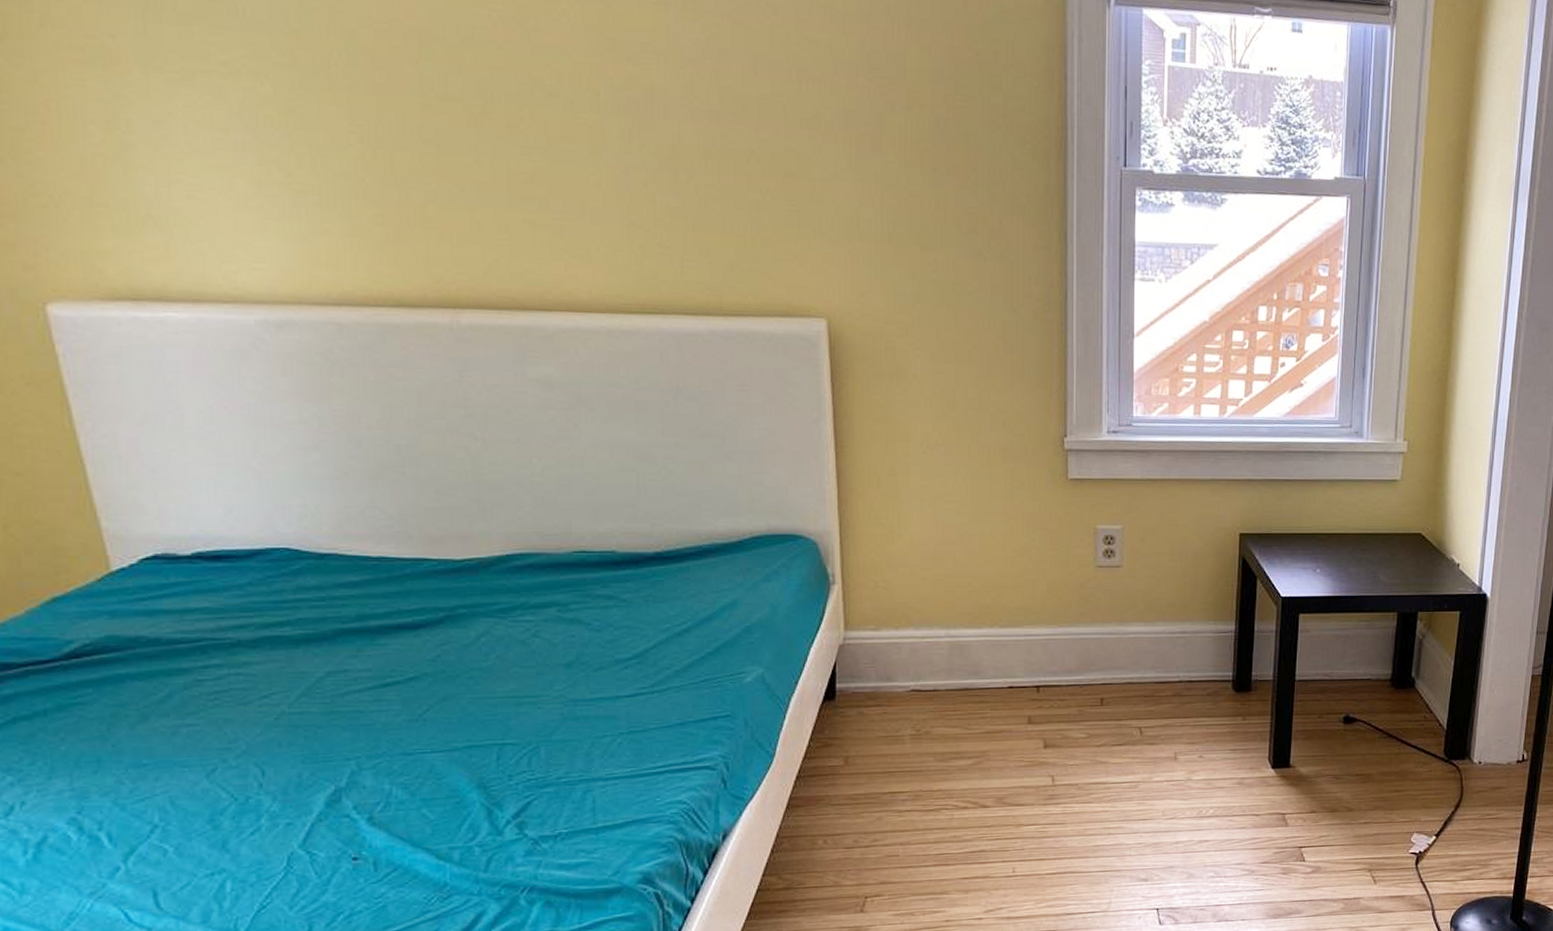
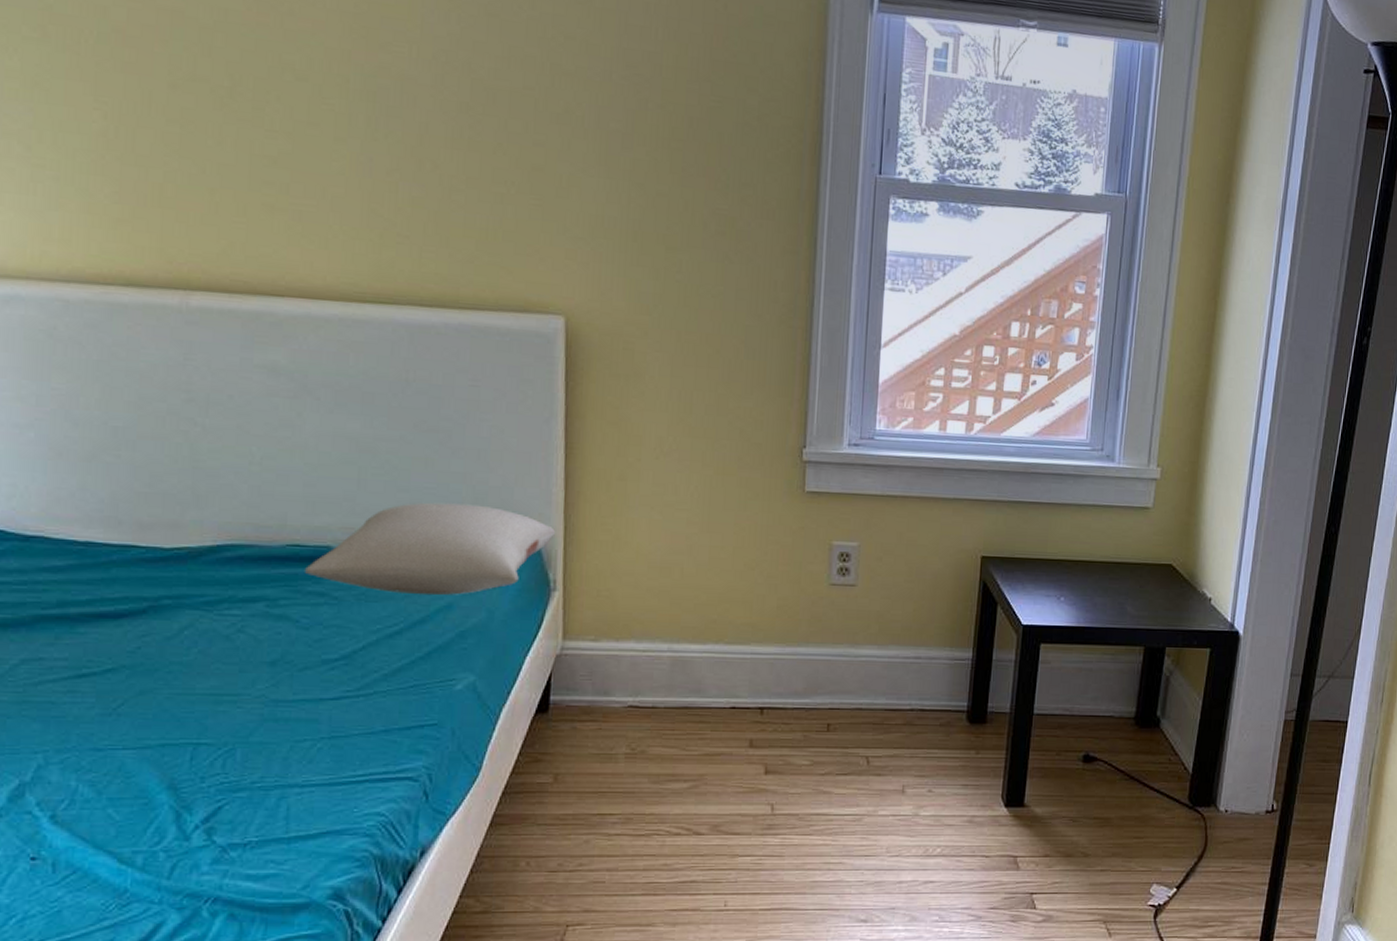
pillow: none [593,505,830,594] -> present [305,502,555,596]

